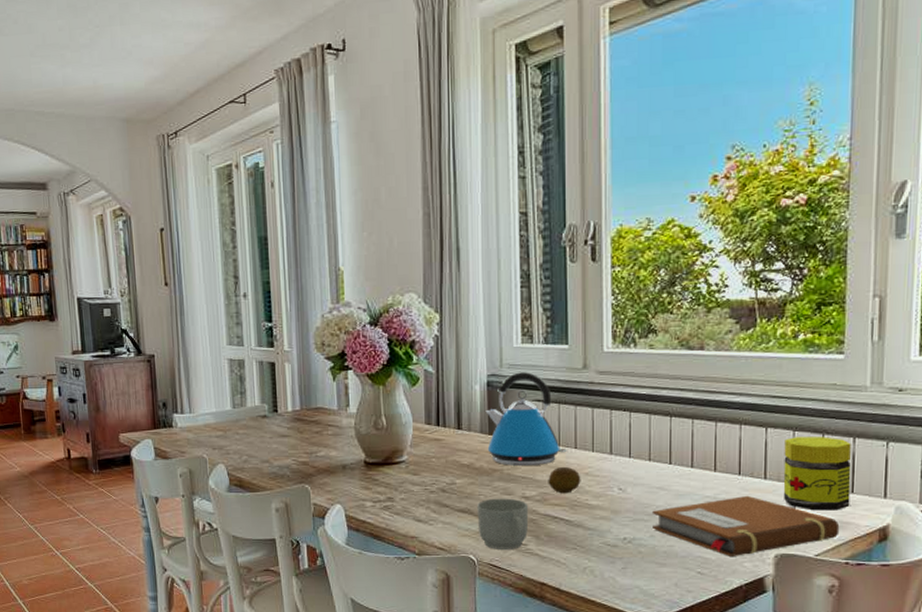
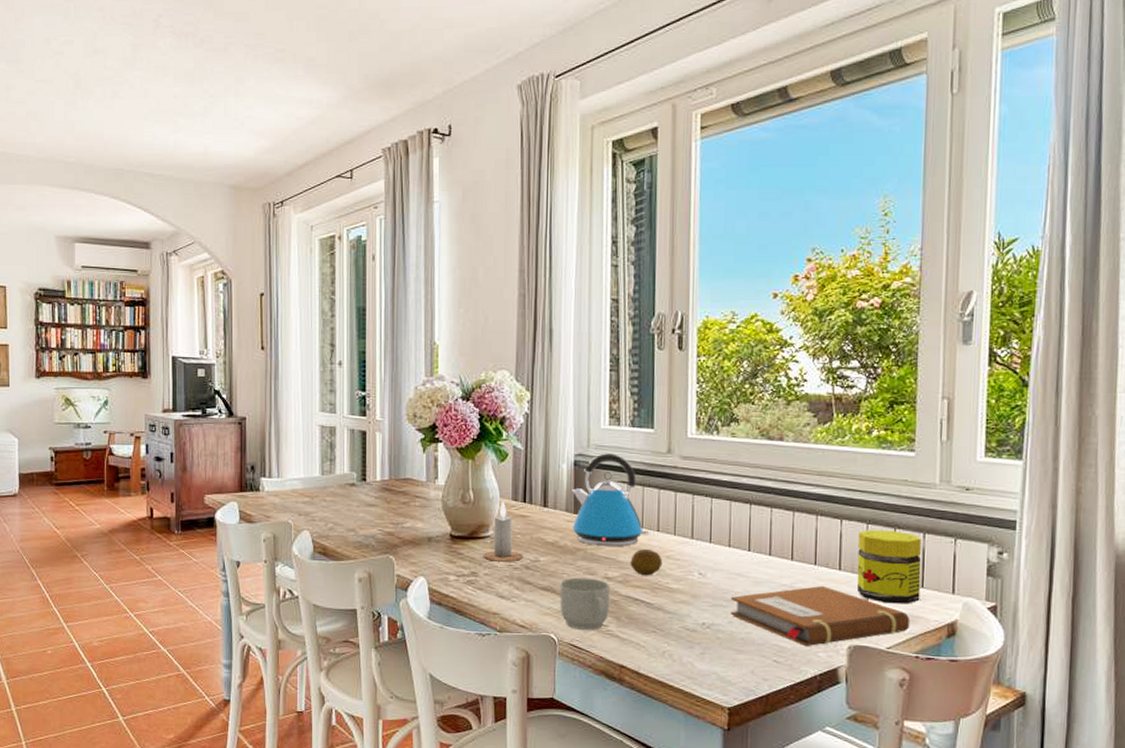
candle: none [398,425,439,486] -> present [483,501,523,562]

